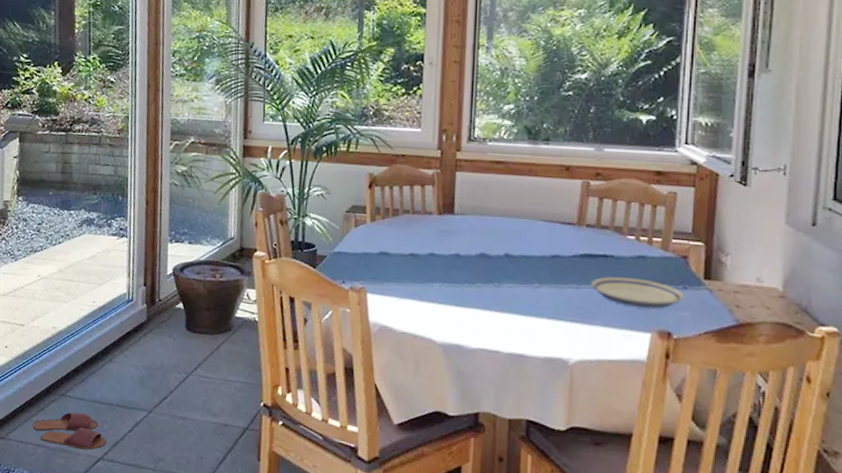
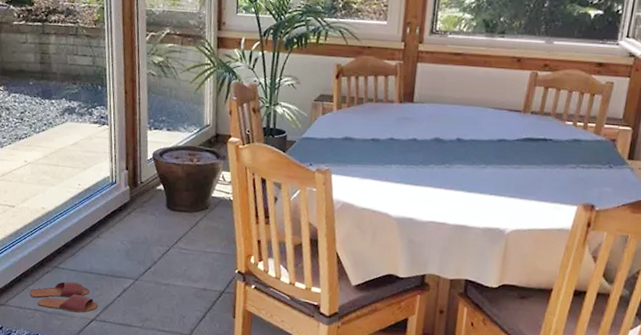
plate: present [591,276,684,309] -> none [530,157,609,185]

